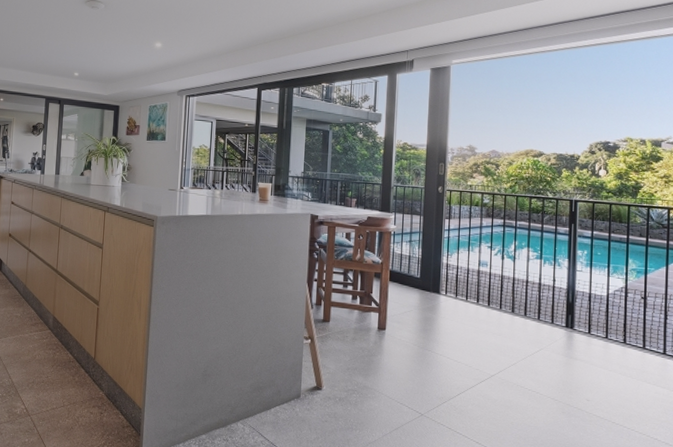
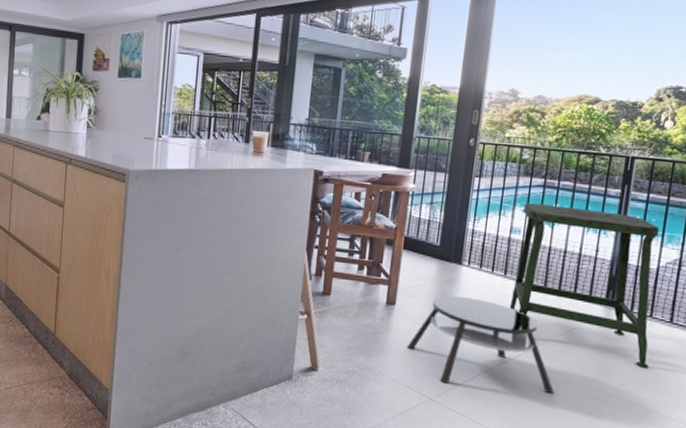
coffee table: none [398,321,530,409] -> present [406,296,555,394]
stool: none [484,240,610,384] -> present [509,203,660,368]

